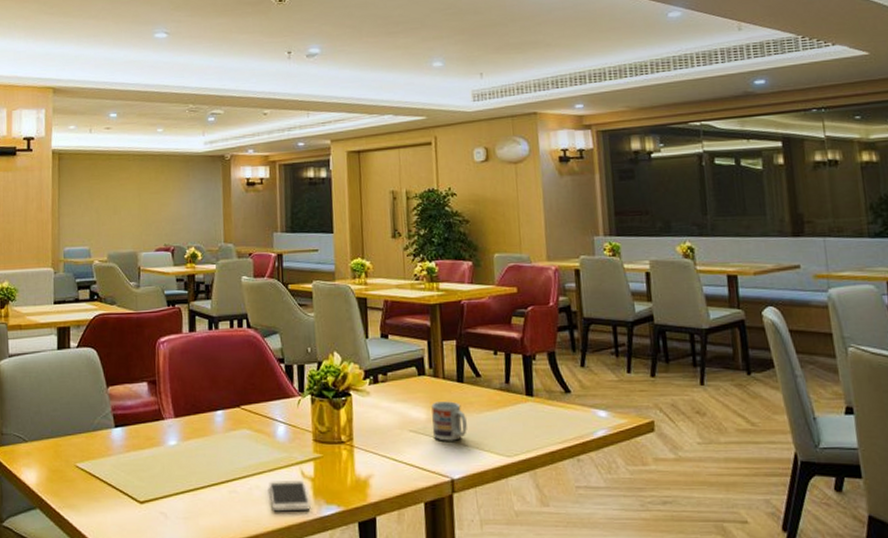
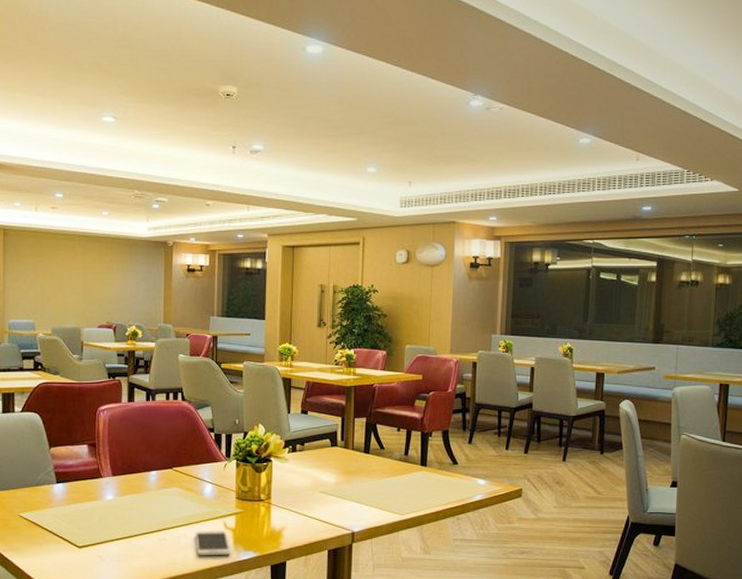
cup: present [431,401,467,441] -> none [339,469,369,501]

